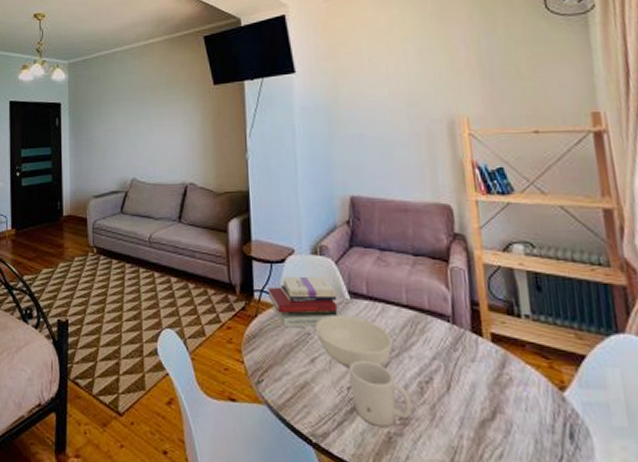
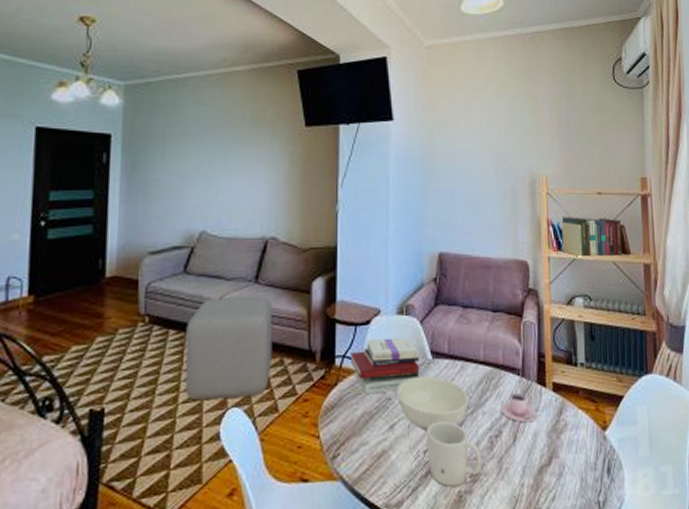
pouf: none [125,233,197,321] -> present [185,295,273,401]
teacup: none [429,339,478,372] -> present [500,392,540,423]
books: none [489,158,585,201] -> present [561,217,632,257]

